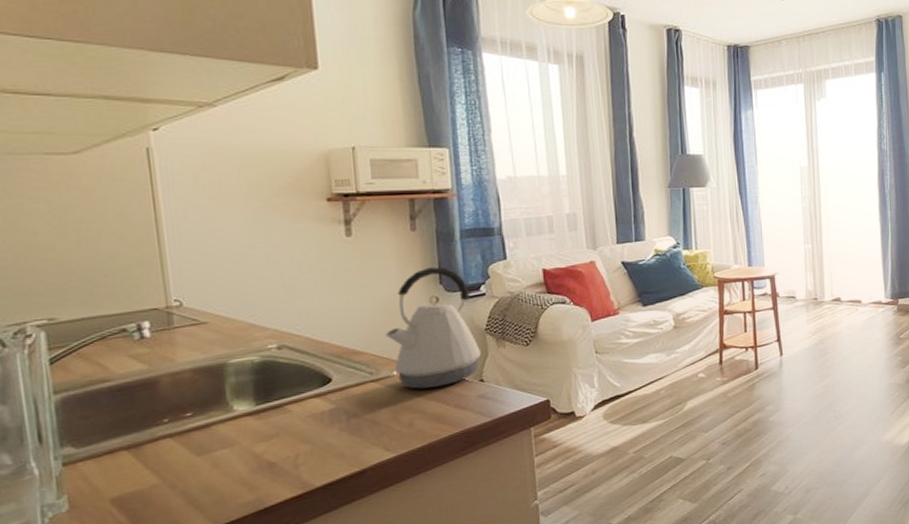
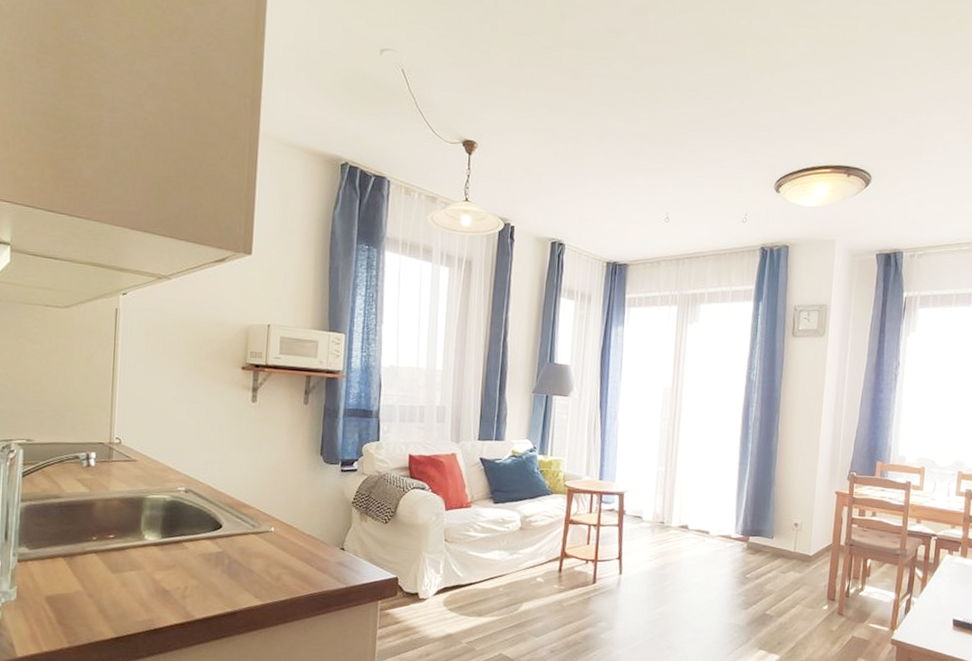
kettle: present [385,267,481,389] -> none [269,439,346,549]

